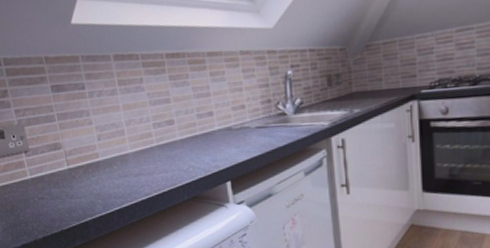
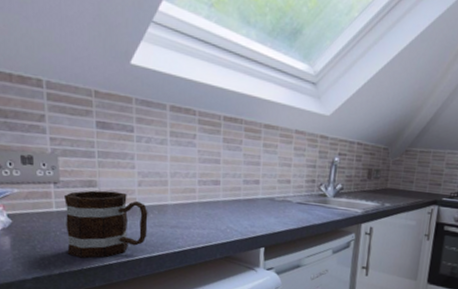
mug: none [35,149,115,220] -> present [65,190,148,259]

